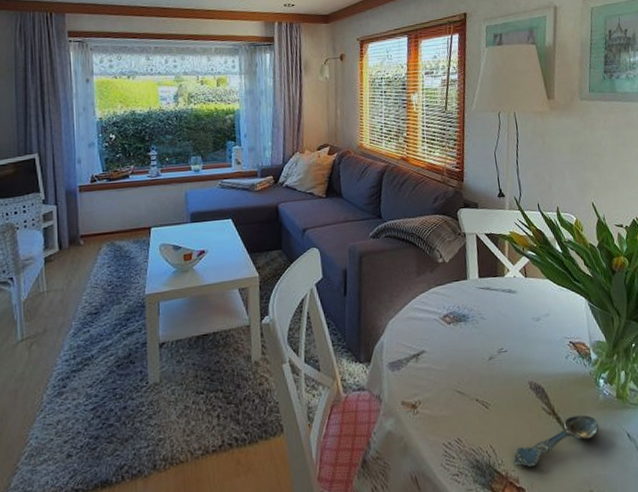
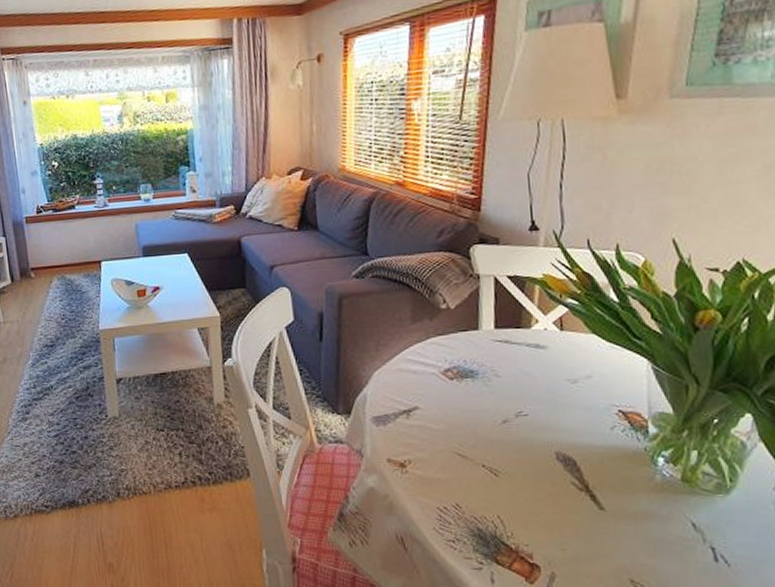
spoon: present [513,415,599,468] -> none [526,495,651,545]

